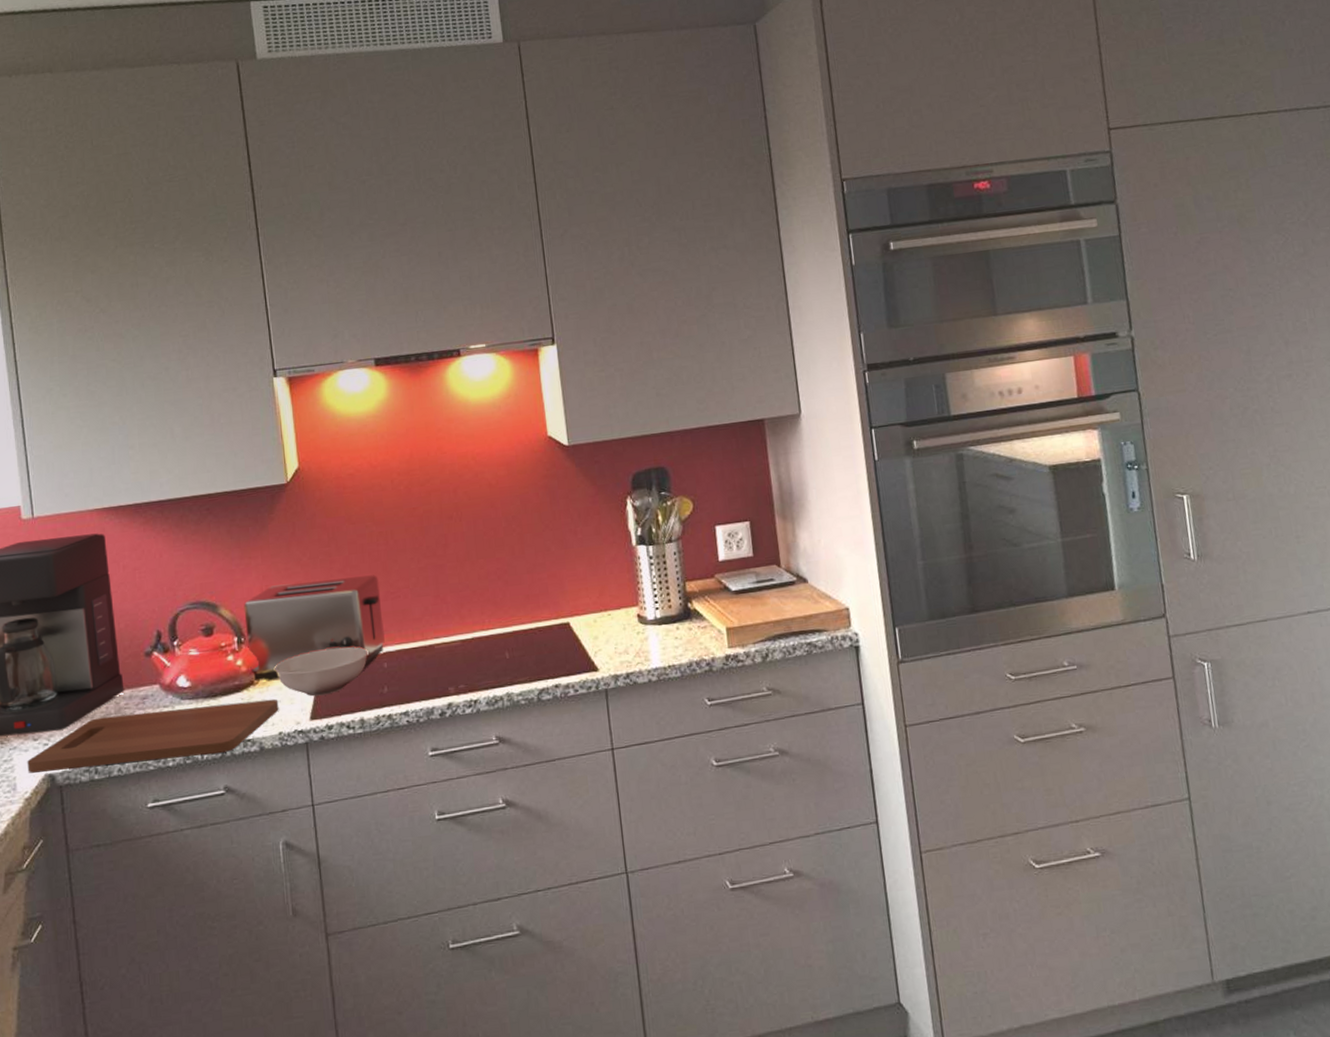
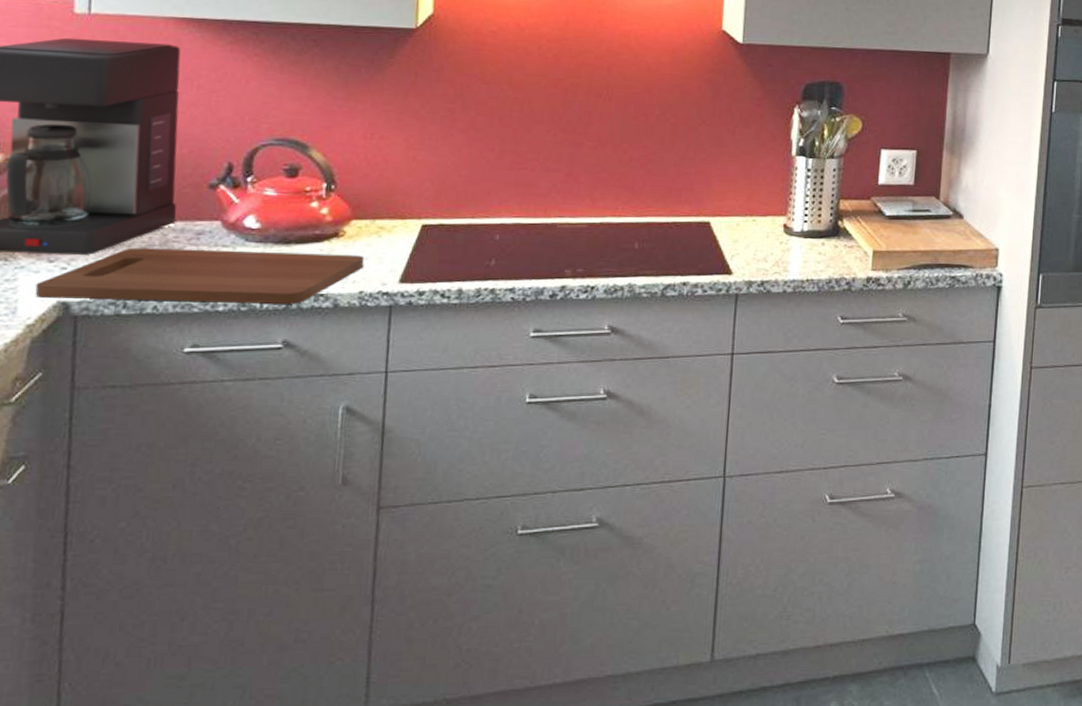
toaster: present [243,575,385,682] -> none [336,135,505,238]
bowl: present [275,646,369,697] -> none [366,210,480,259]

